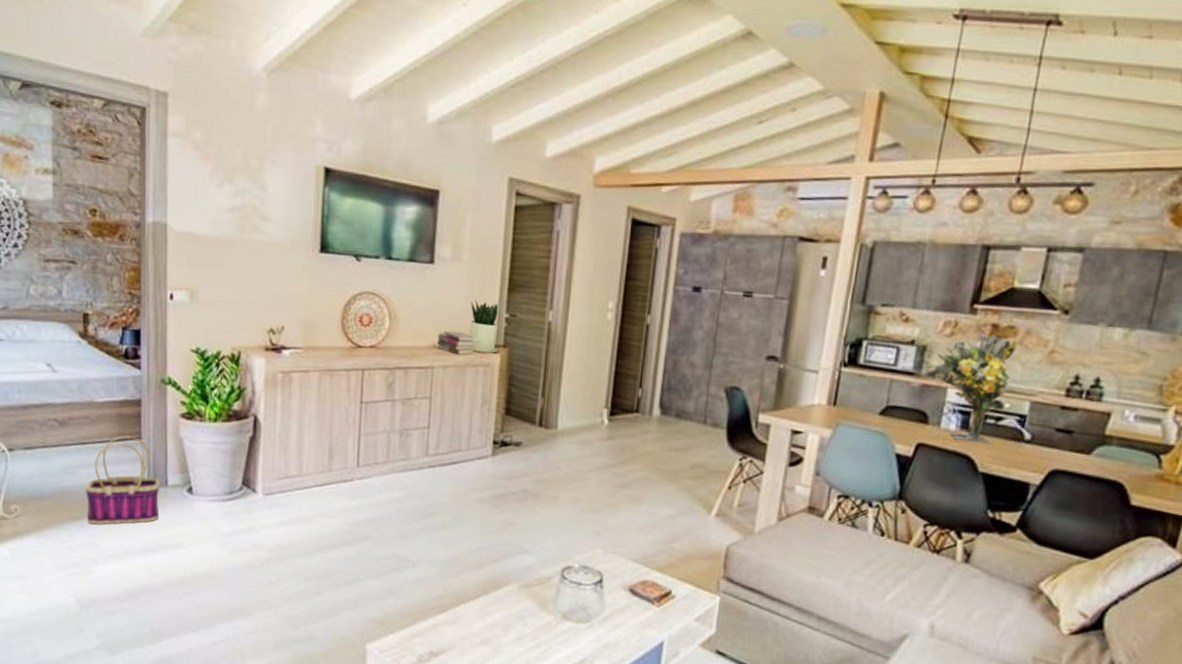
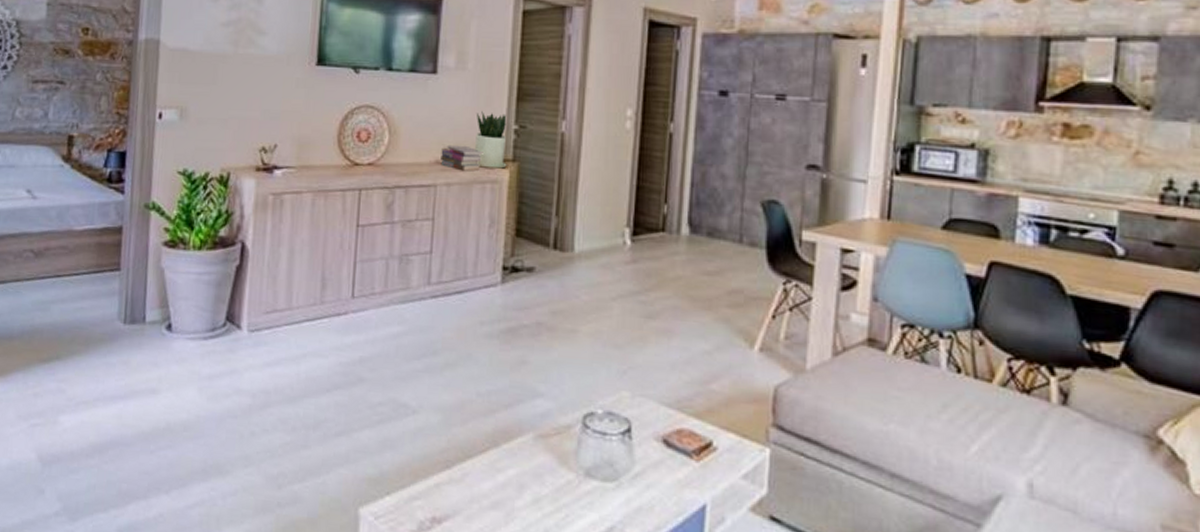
basket: present [85,435,160,525] -> none [56,266,138,368]
bouquet: present [924,331,1017,446] -> none [990,131,1095,263]

